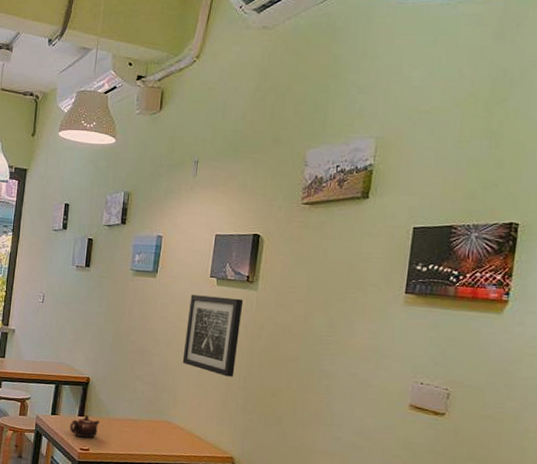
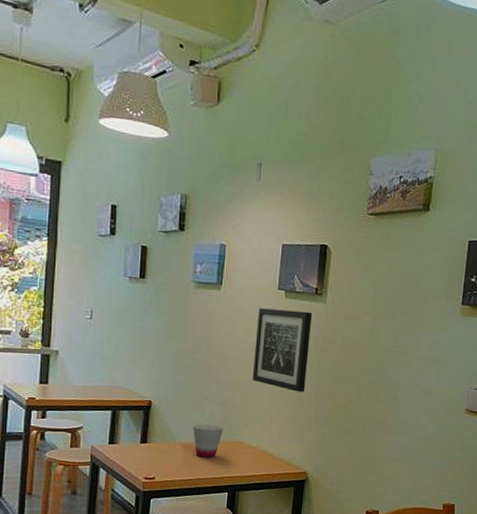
teapot: present [69,414,100,438] -> none [131,441,165,466]
cup: none [125,402,154,435] -> present [193,424,224,458]

